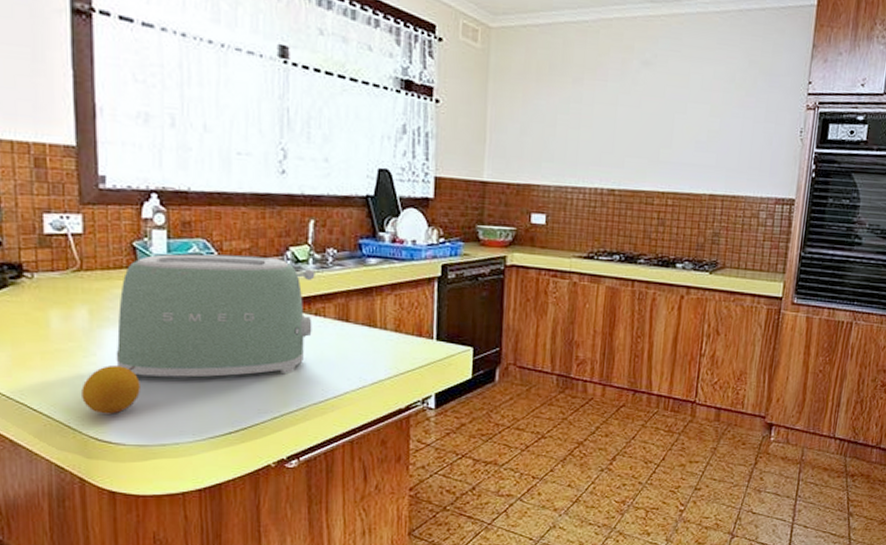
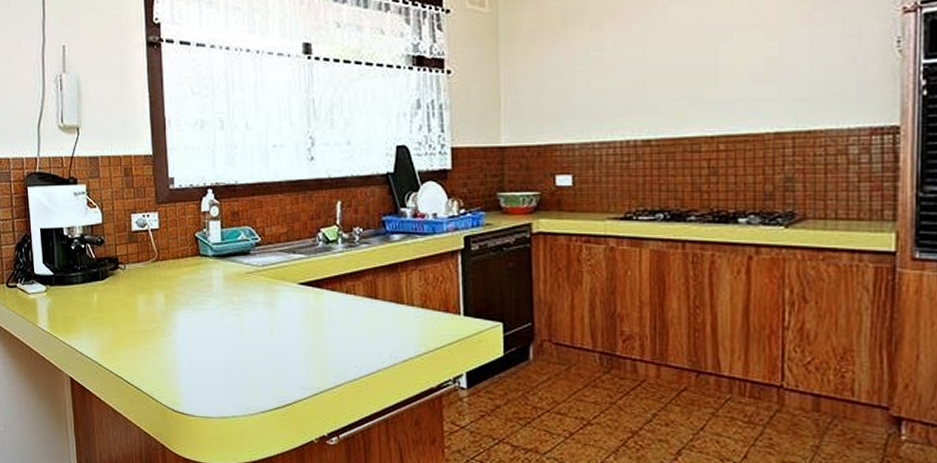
fruit: present [82,366,140,414] -> none [161,344,205,388]
toaster: present [116,253,315,377] -> none [185,240,344,355]

